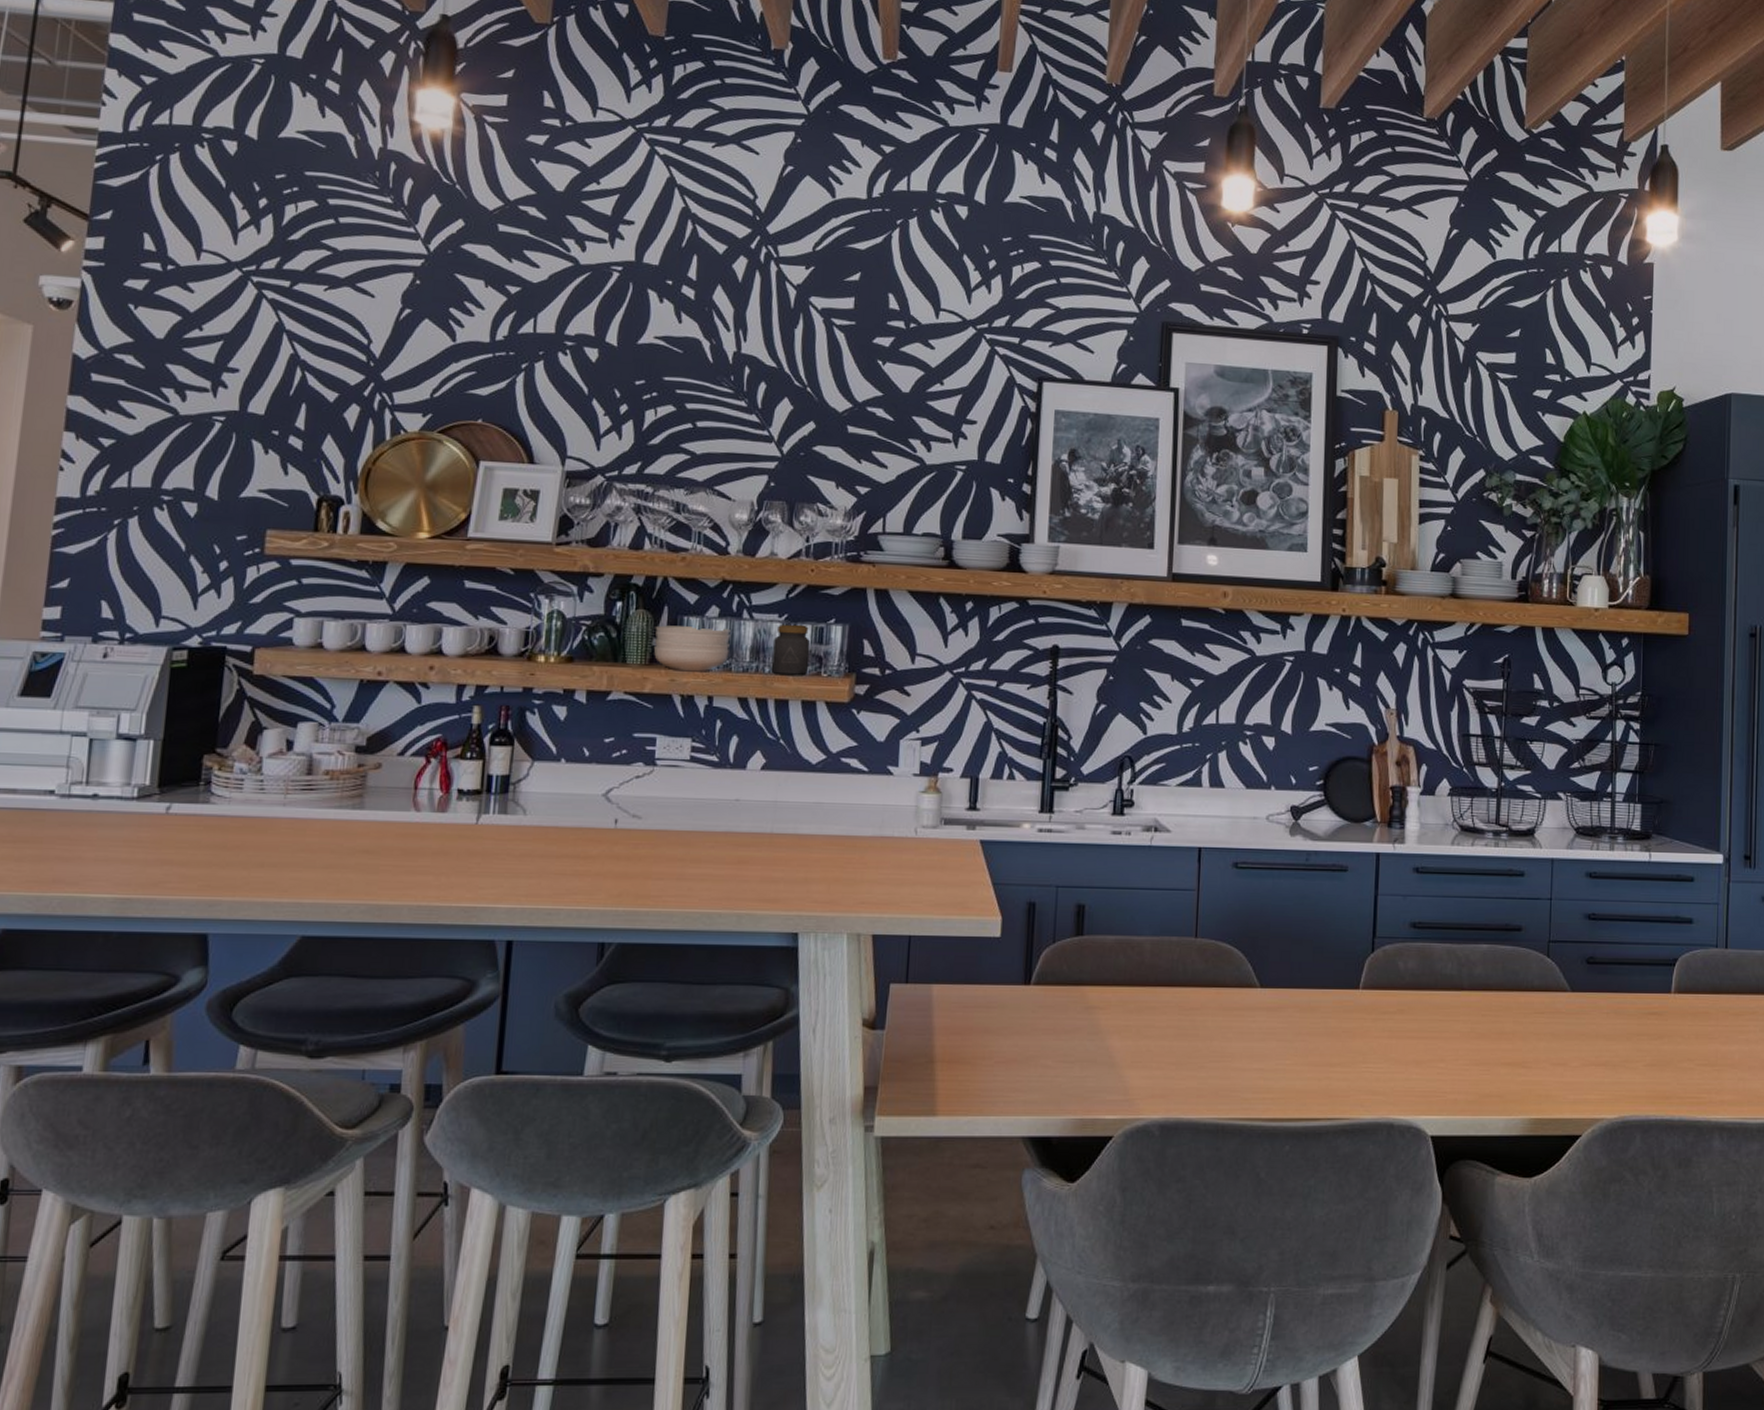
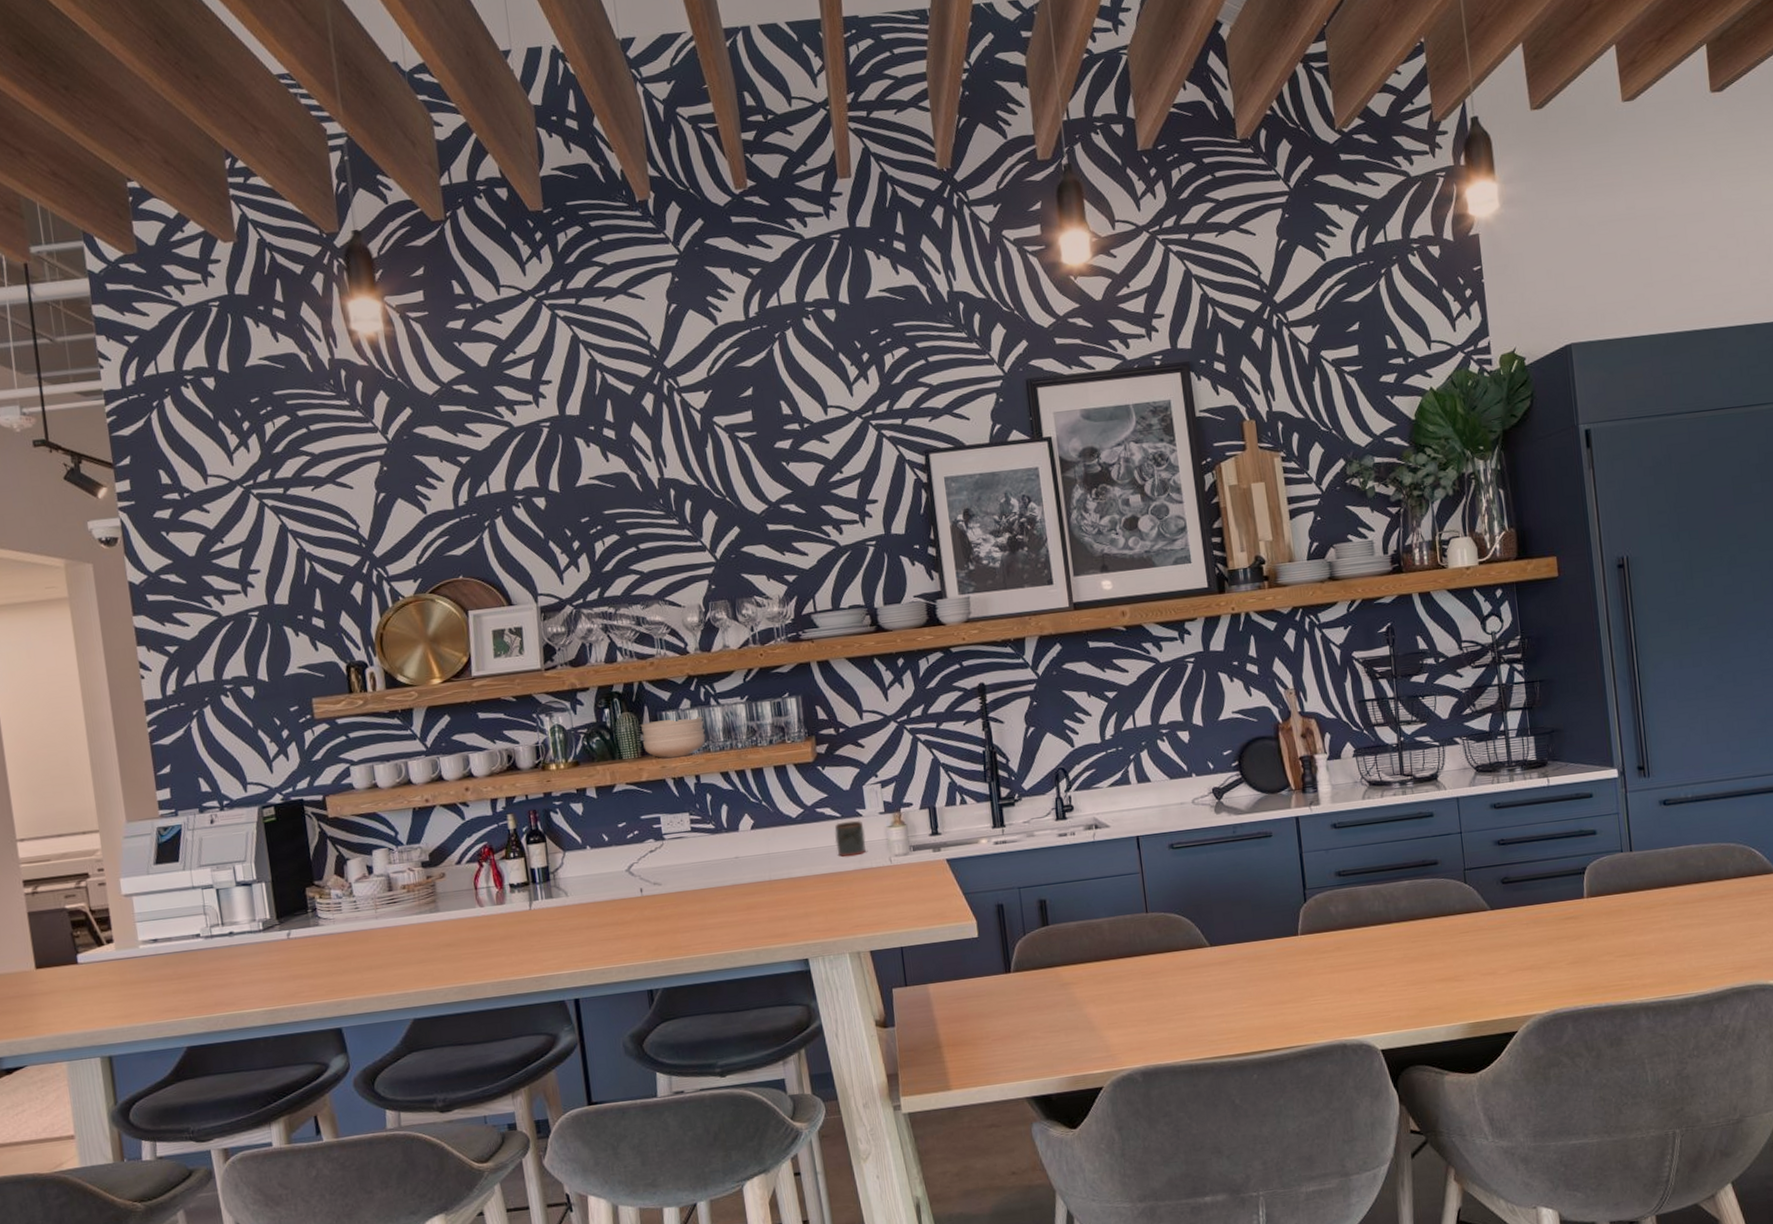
jar: present [772,624,809,677] -> none [741,702,774,749]
mug: none [855,777,893,820] -> present [834,820,866,858]

